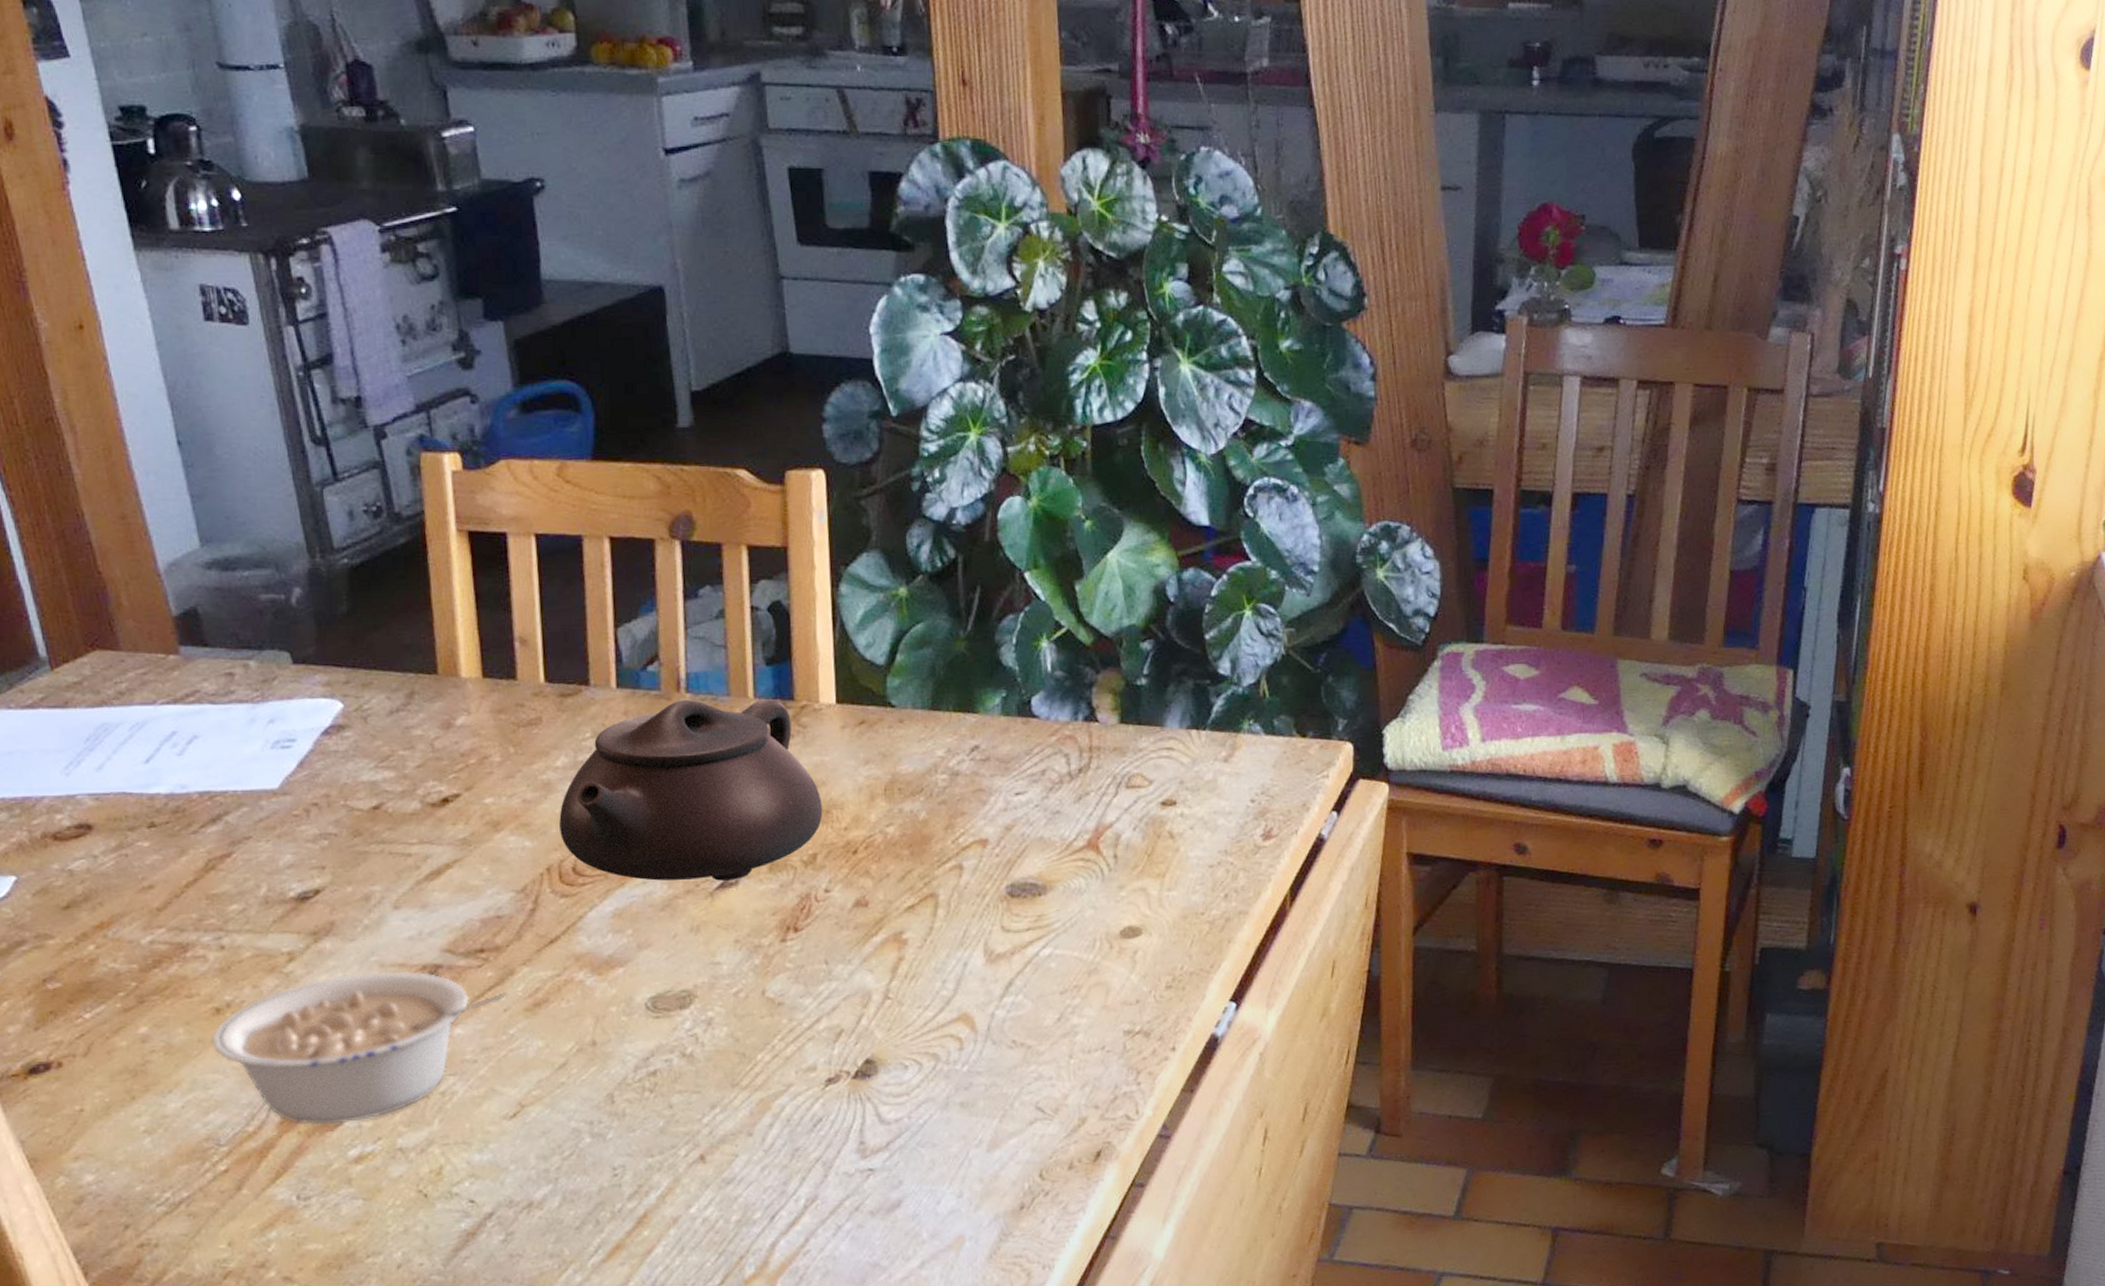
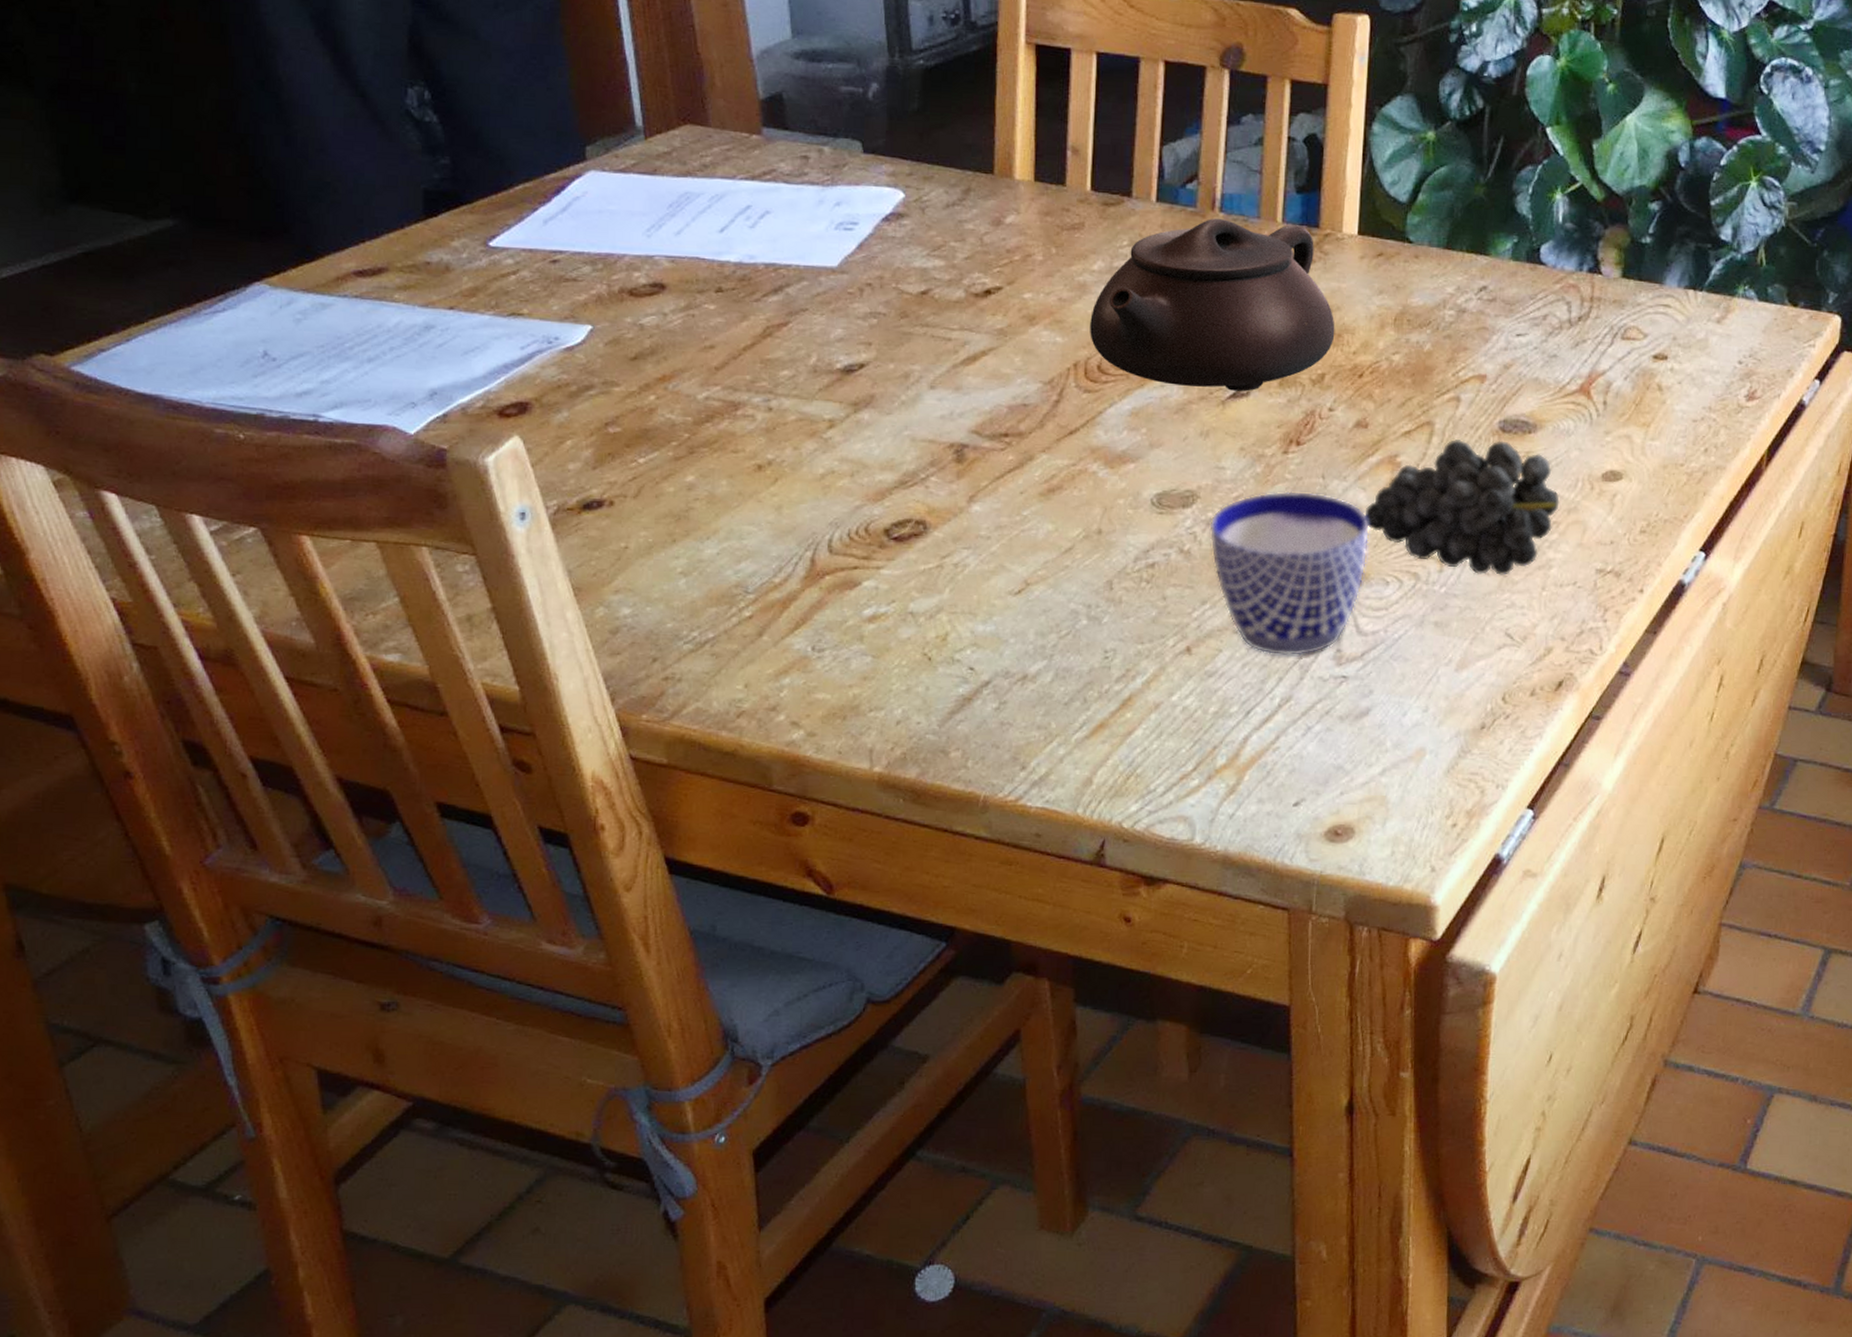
legume: present [211,970,508,1125] -> none [751,445,1026,584]
cup: none [710,979,883,1155] -> present [1209,490,1369,657]
fruit: none [873,906,1079,1049] -> present [1363,439,1560,577]

